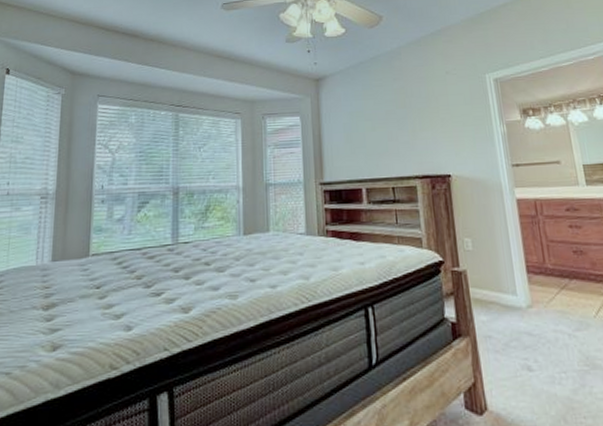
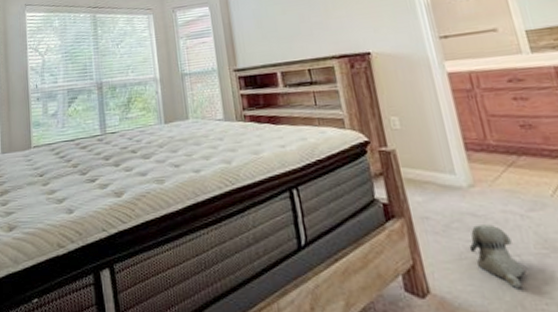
plush toy: none [524,343,569,404] -> present [469,224,525,289]

